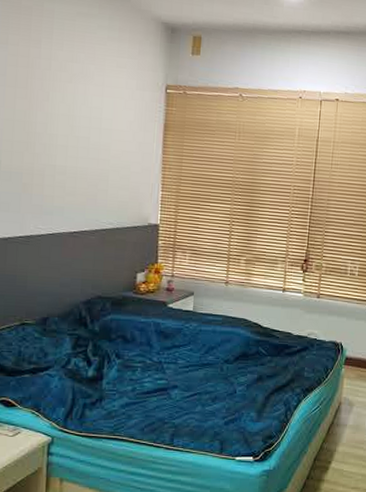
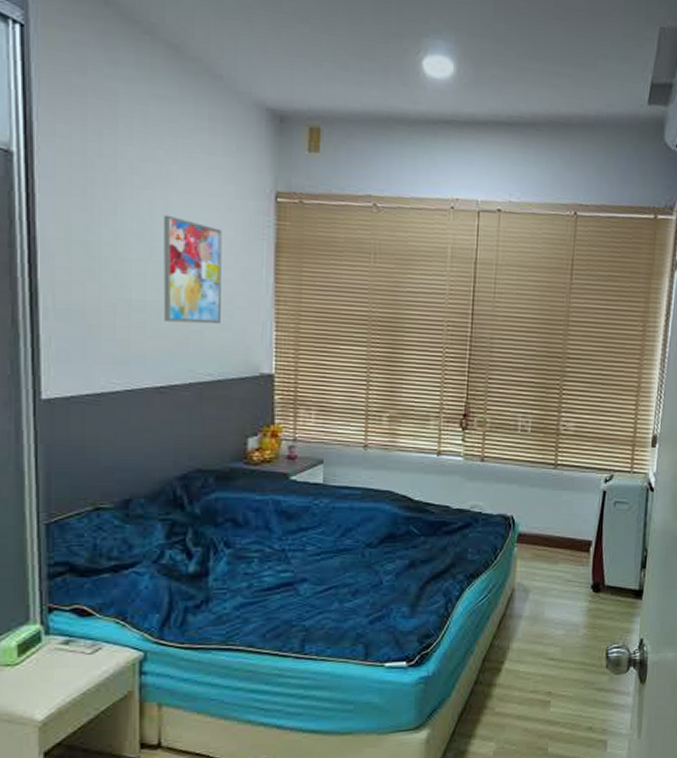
wall art: none [78,102,125,185] -> present [163,214,222,325]

